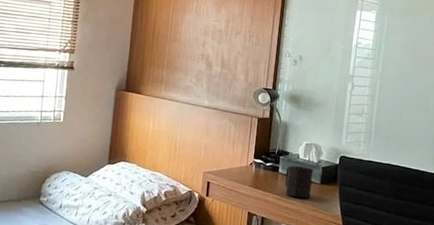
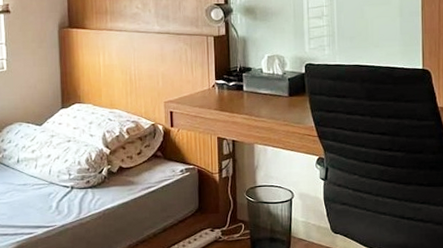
mug: present [285,165,313,198] -> none [251,81,280,114]

